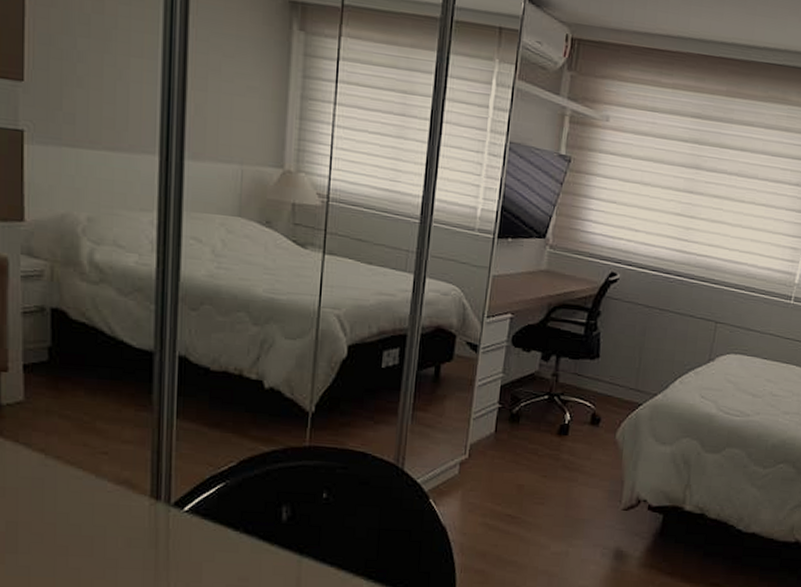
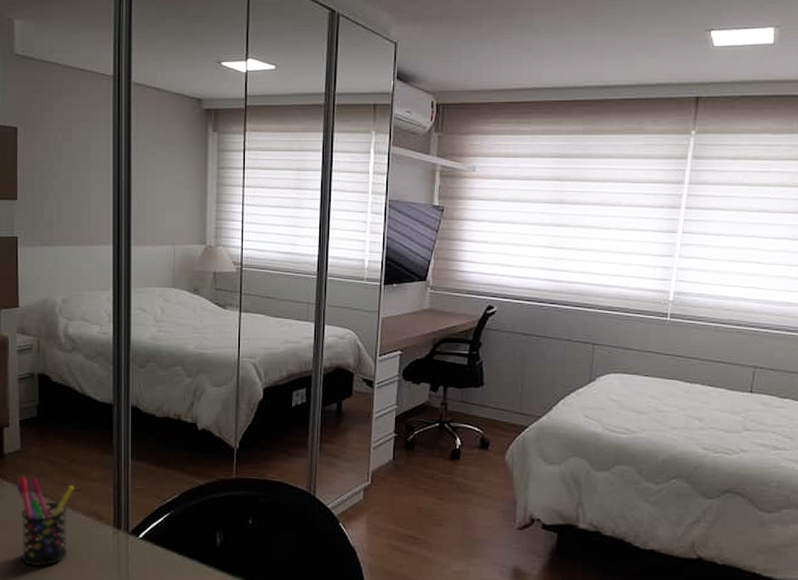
pen holder: none [17,433,99,543] -> present [16,476,74,567]

